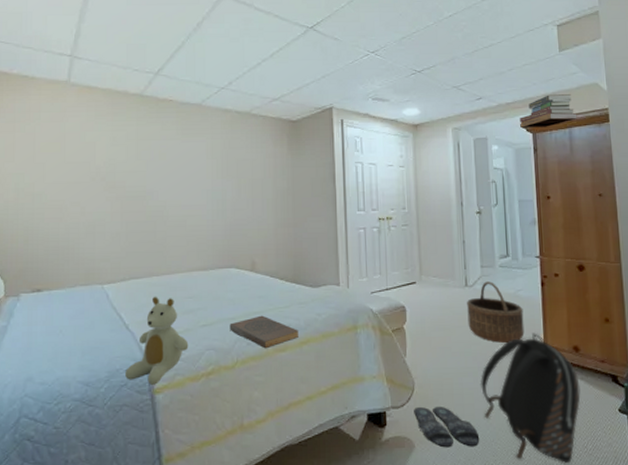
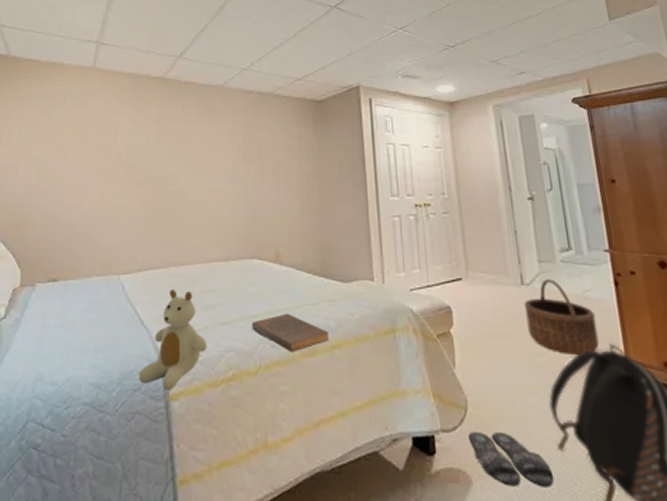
books: present [520,94,577,127] -> none [570,66,639,103]

